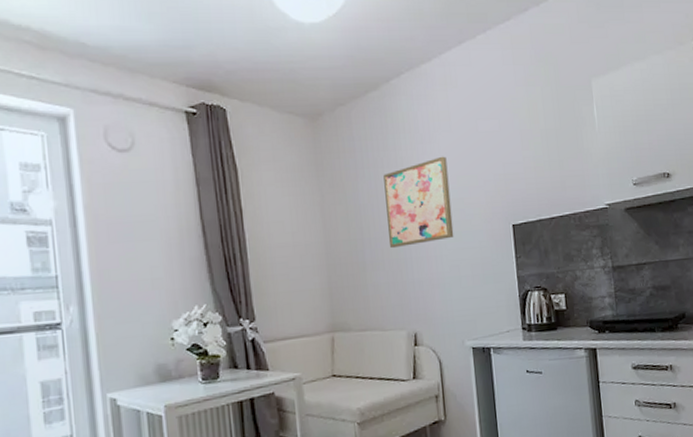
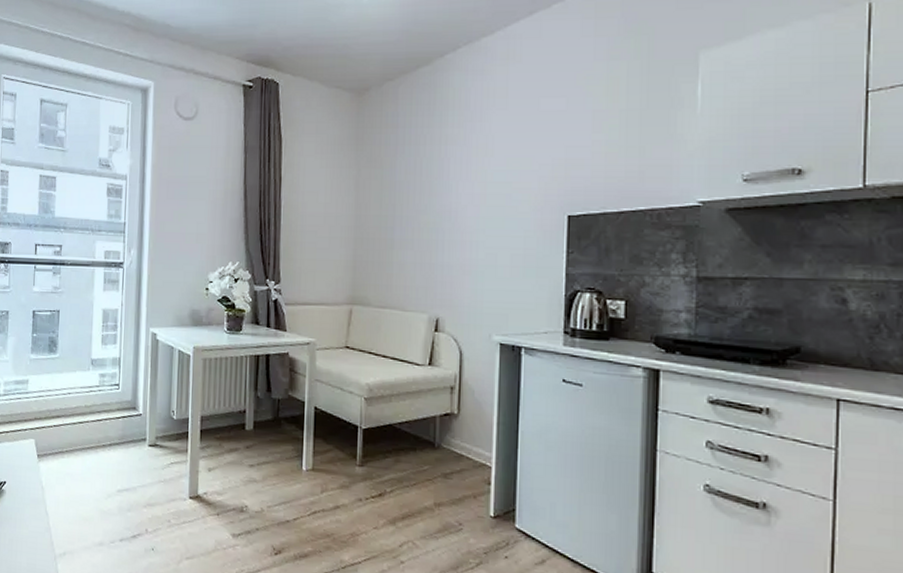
wall art: present [383,156,454,249] -> none [421,135,498,229]

